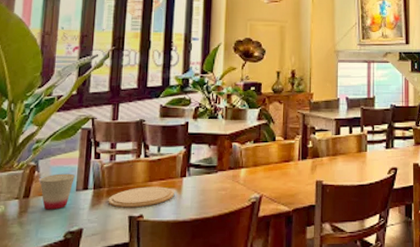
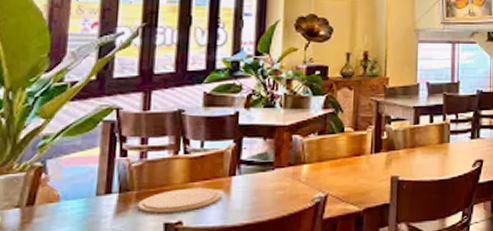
cup: present [39,173,75,210] -> none [47,175,94,220]

